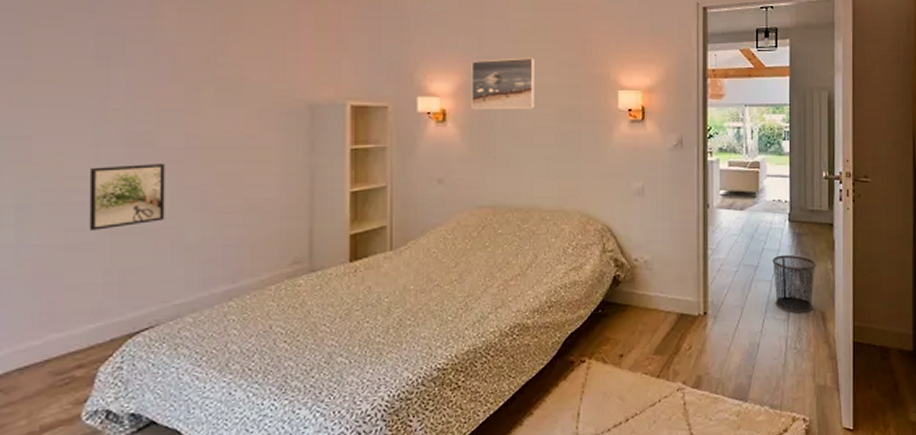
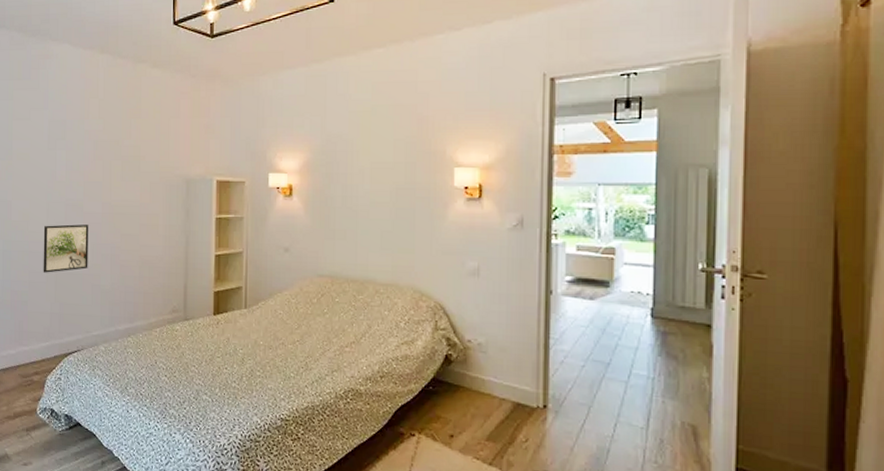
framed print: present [471,57,535,109] -> none [314,136,372,186]
waste bin: present [772,254,816,313] -> none [628,354,686,424]

